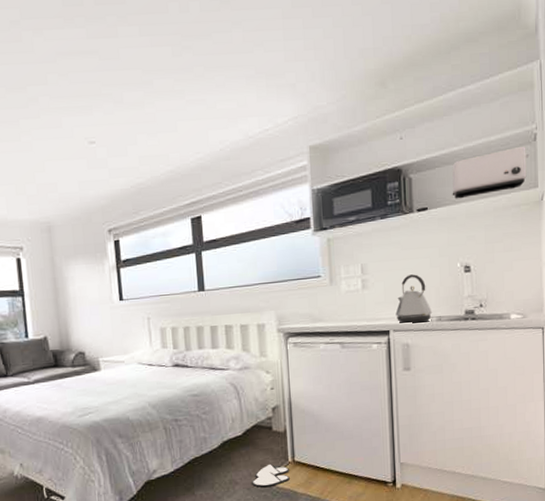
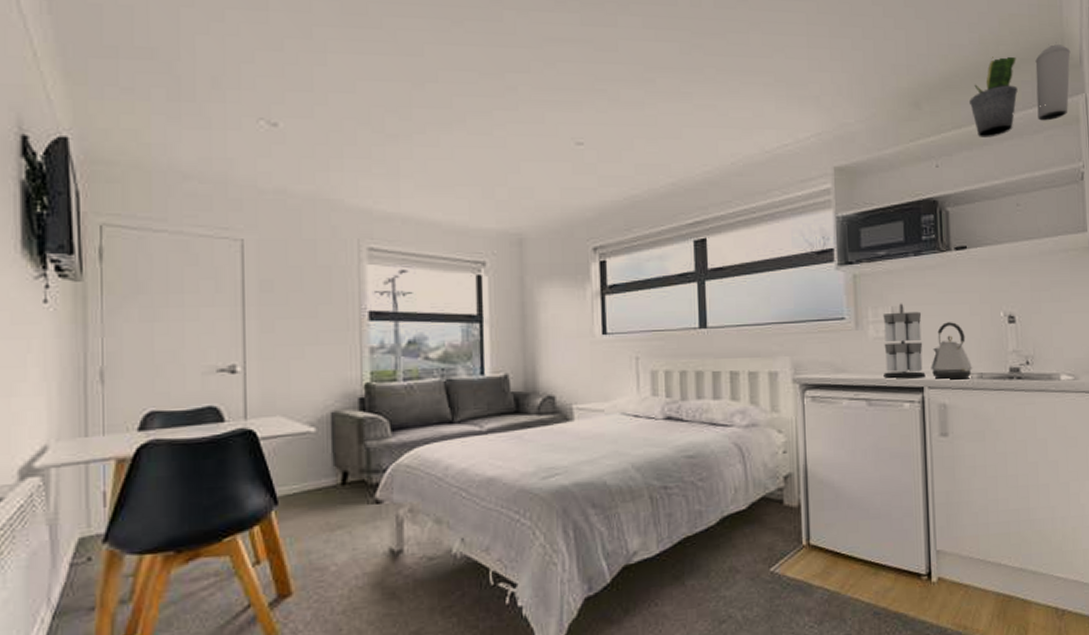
slippers: present [252,463,290,488] -> none [757,547,803,578]
spice rack: none [353,260,391,325] -> present [882,303,926,379]
potted plant: none [431,31,476,109] -> present [970,56,1018,138]
toaster: present [452,146,530,199] -> none [993,185,1077,239]
canister: none [493,13,527,89] -> present [1035,42,1071,121]

